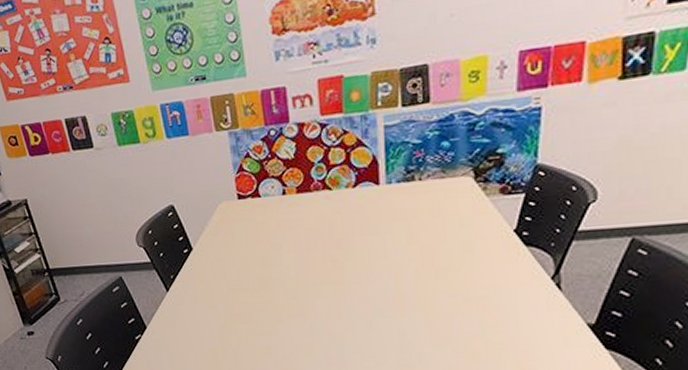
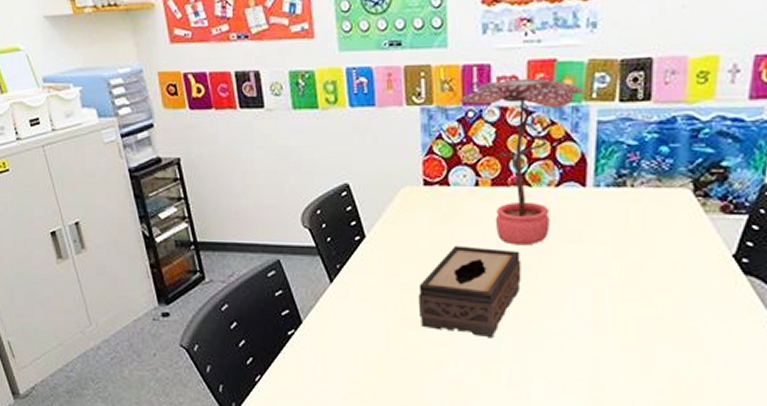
tissue box: none [243,247,331,324] -> present [418,245,522,337]
potted plant: none [261,94,369,242] -> present [458,78,583,246]

